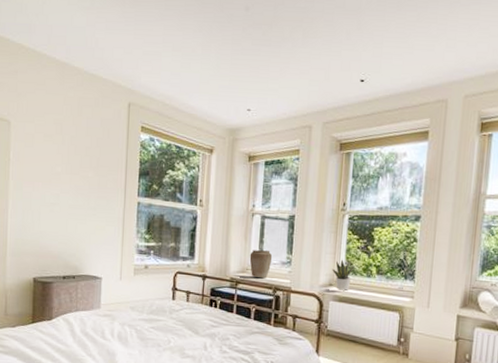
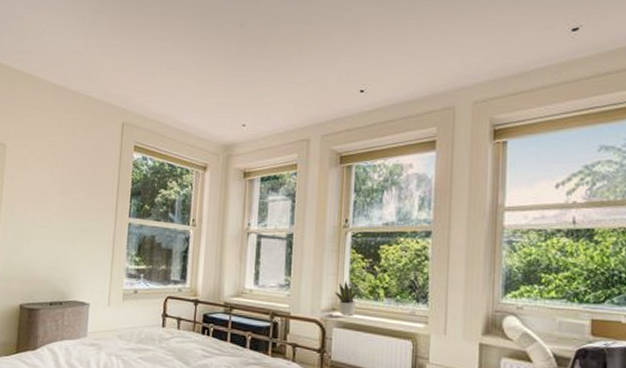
vase: present [249,250,272,278] -> none [244,272,269,302]

